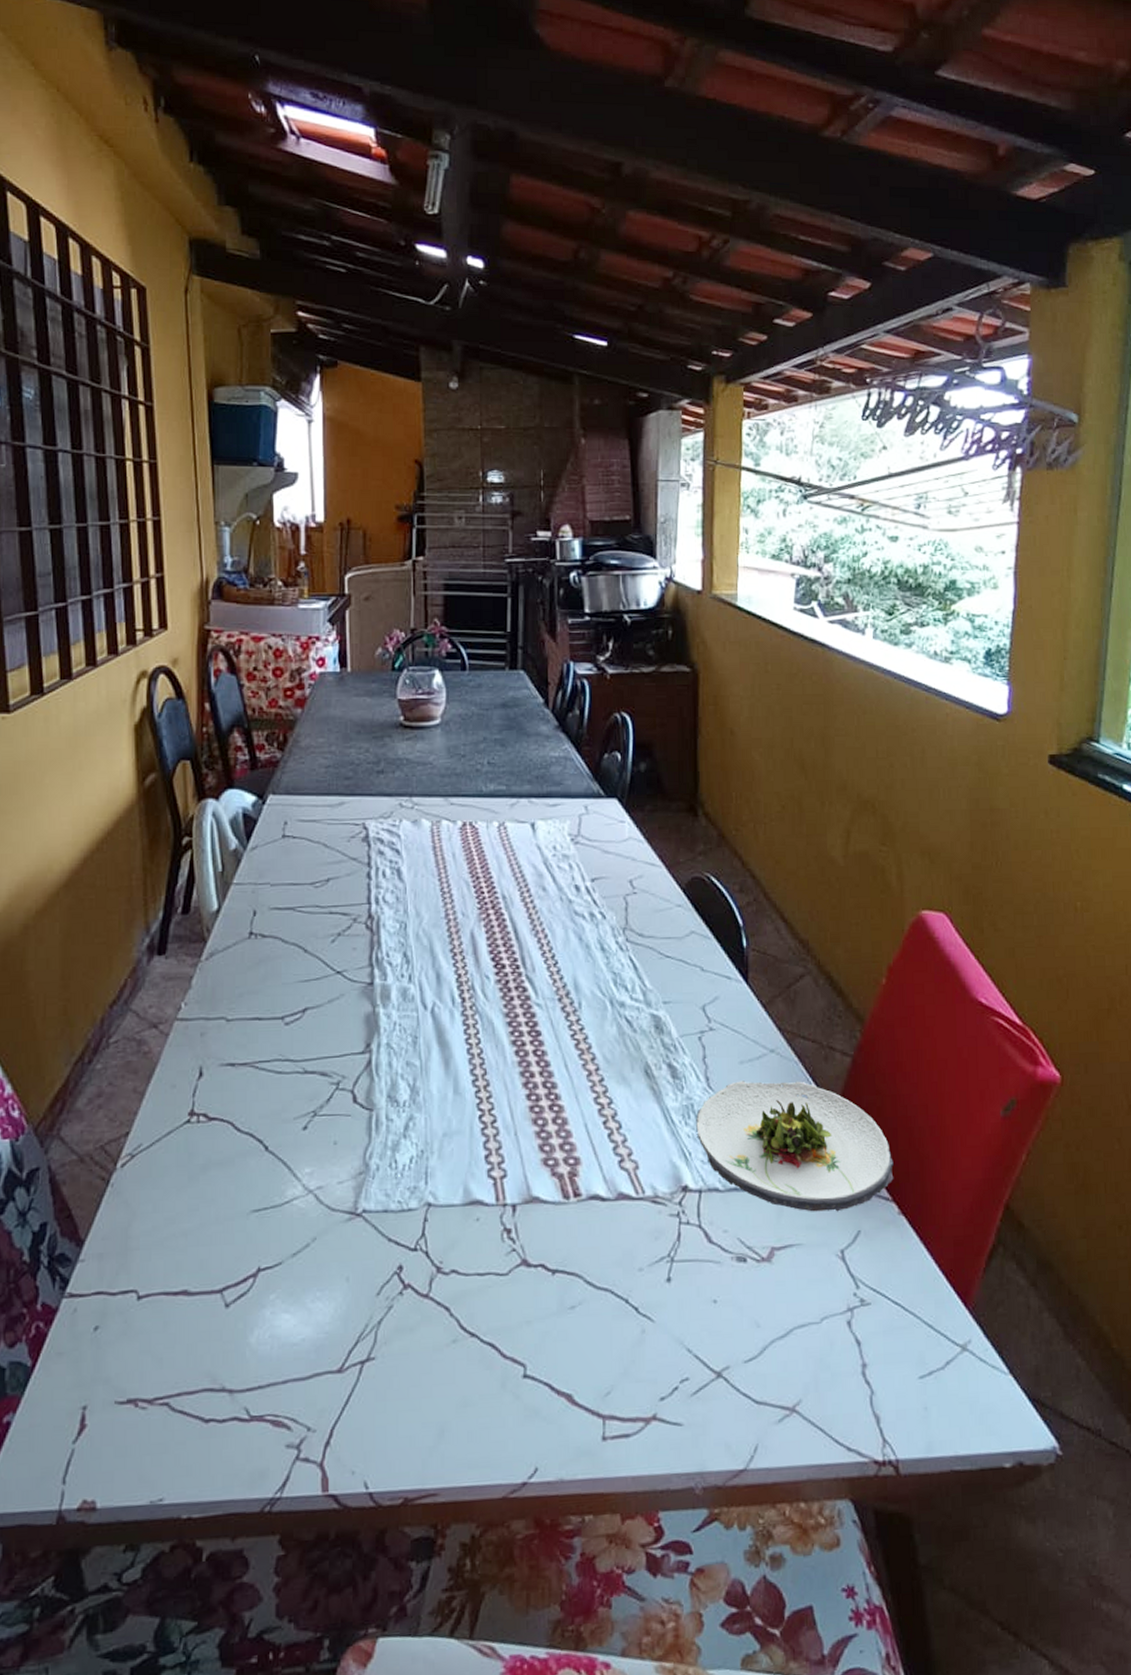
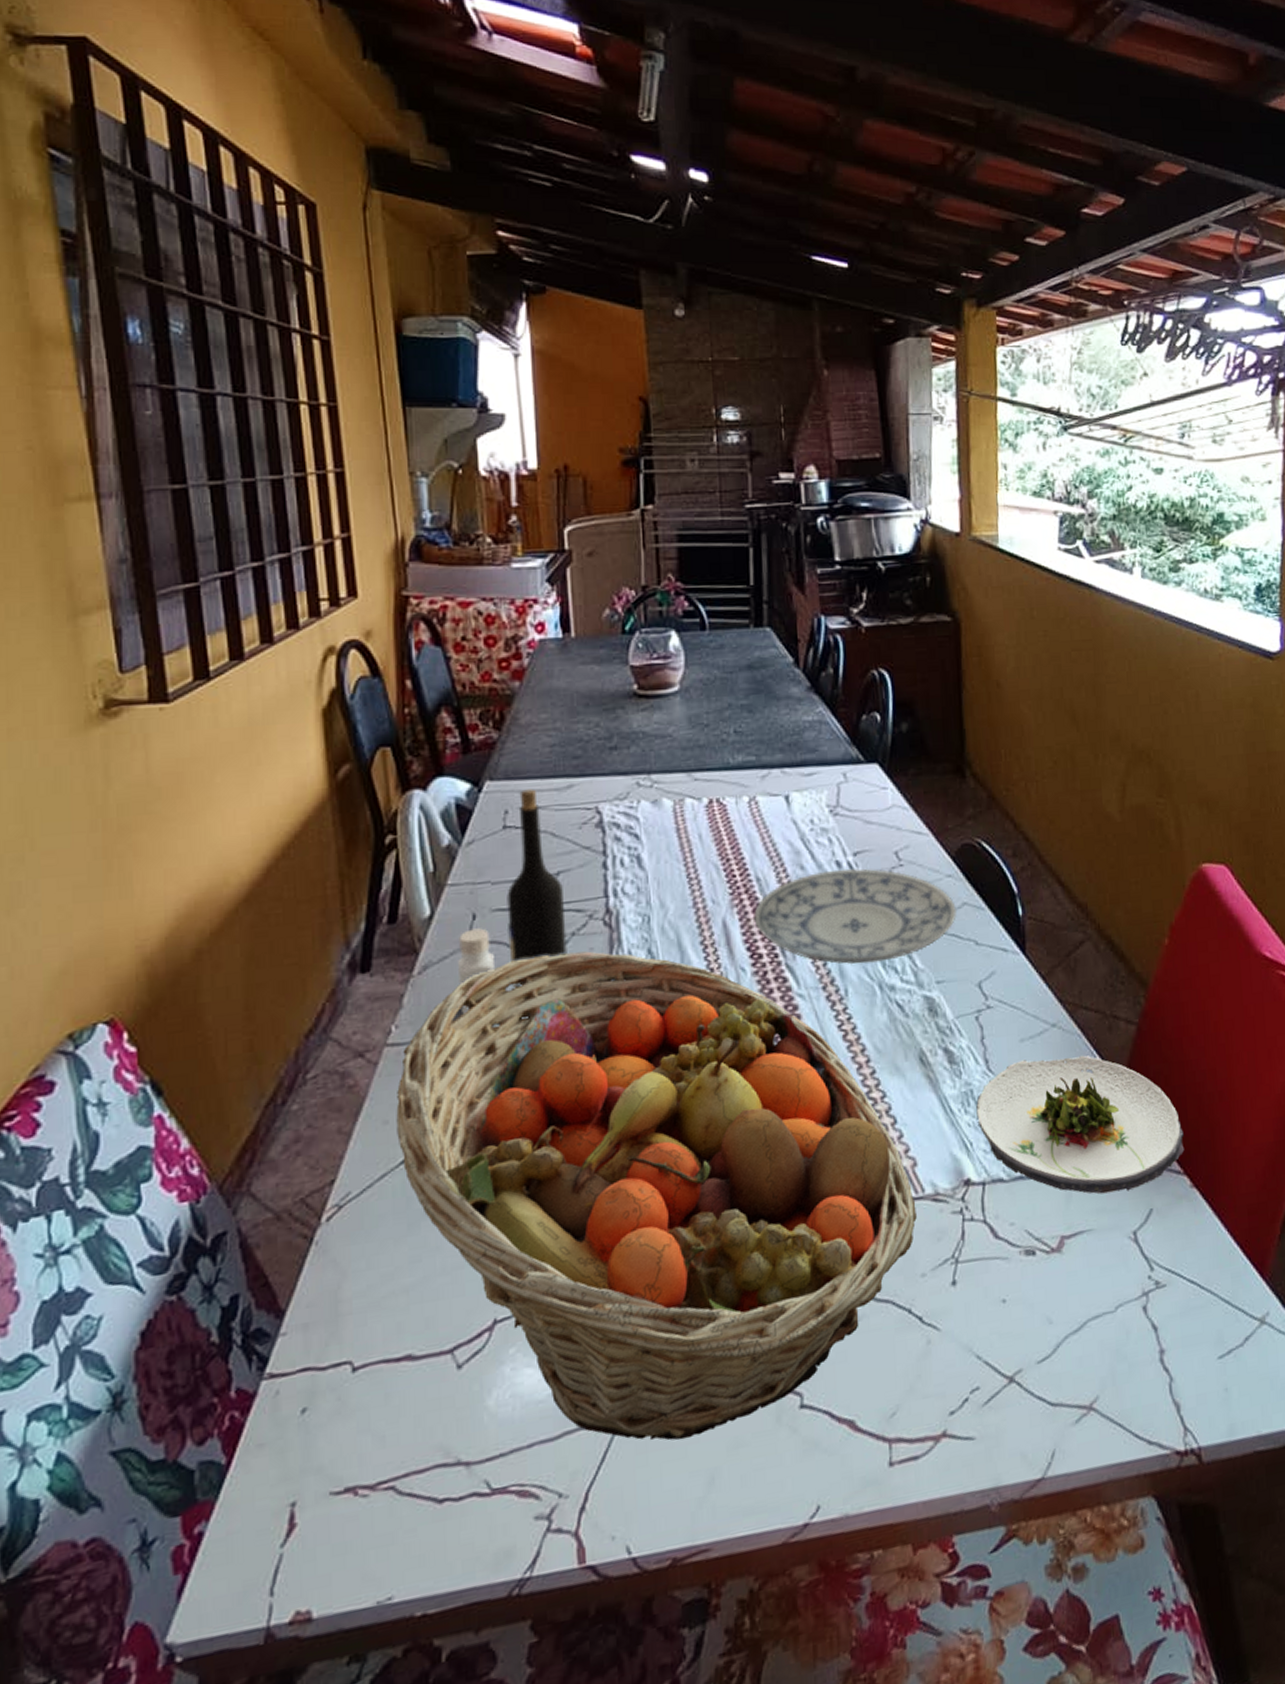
fruit basket: none [182,950,637,1393] -> present [396,951,917,1440]
pepper shaker: none [238,923,270,998] -> present [457,928,494,1014]
wine bottle: none [282,804,333,1007] -> present [506,789,567,1021]
plate: none [499,893,684,980] -> present [754,868,956,964]

